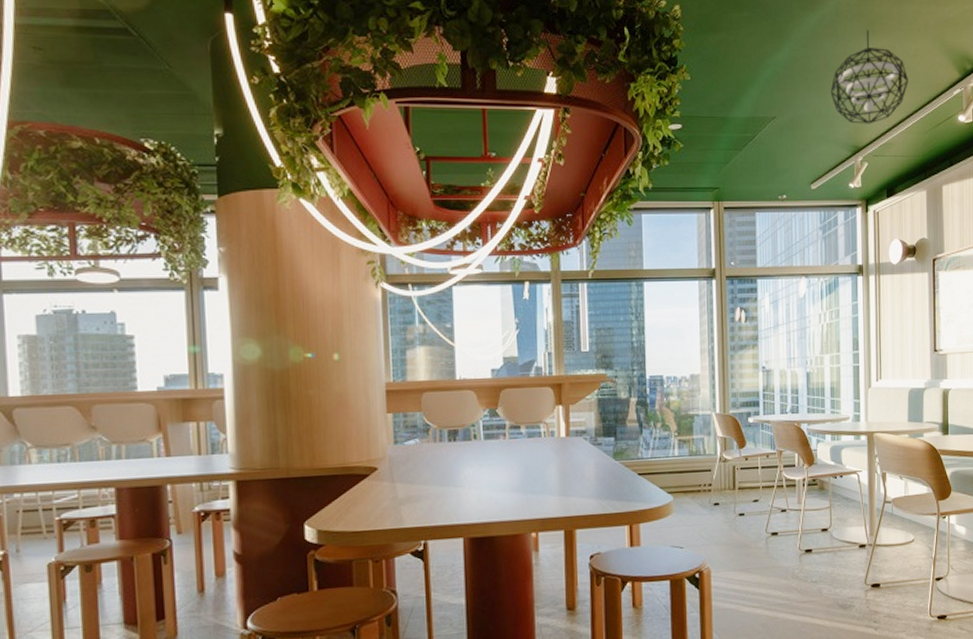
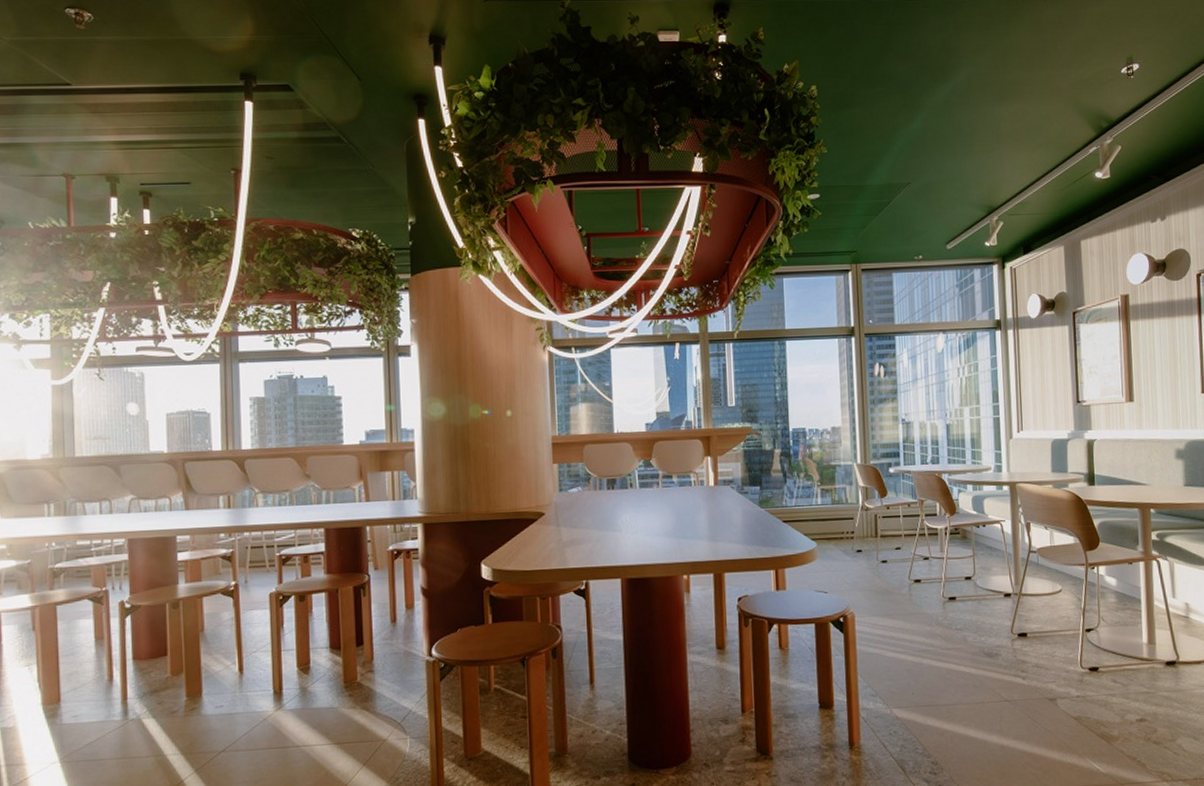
pendant light: present [830,30,908,124] -> none [964,96,1042,185]

